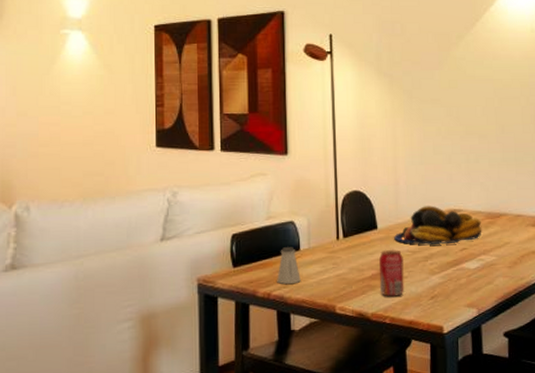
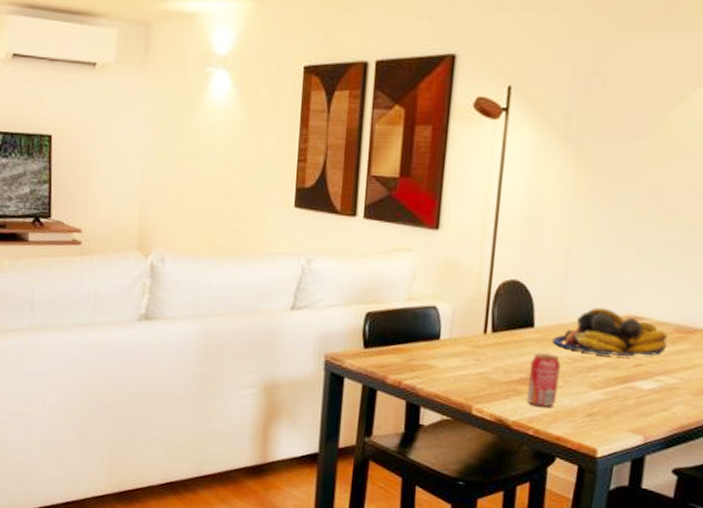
saltshaker: present [277,247,301,284] -> none [410,334,437,375]

